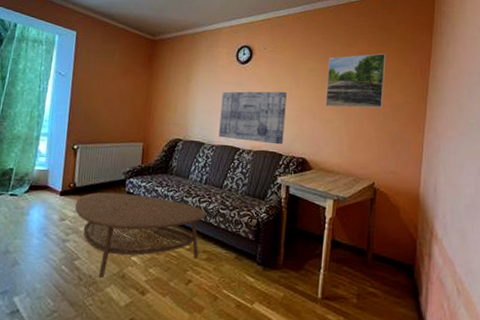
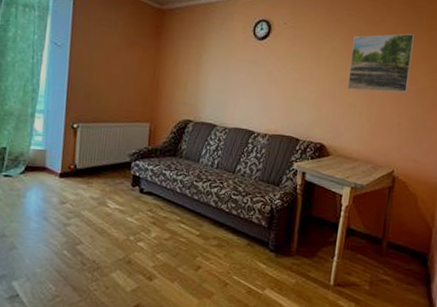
coffee table: present [74,192,207,277] -> none [75,174,218,263]
wall art: present [218,91,287,145] -> none [232,70,307,129]

